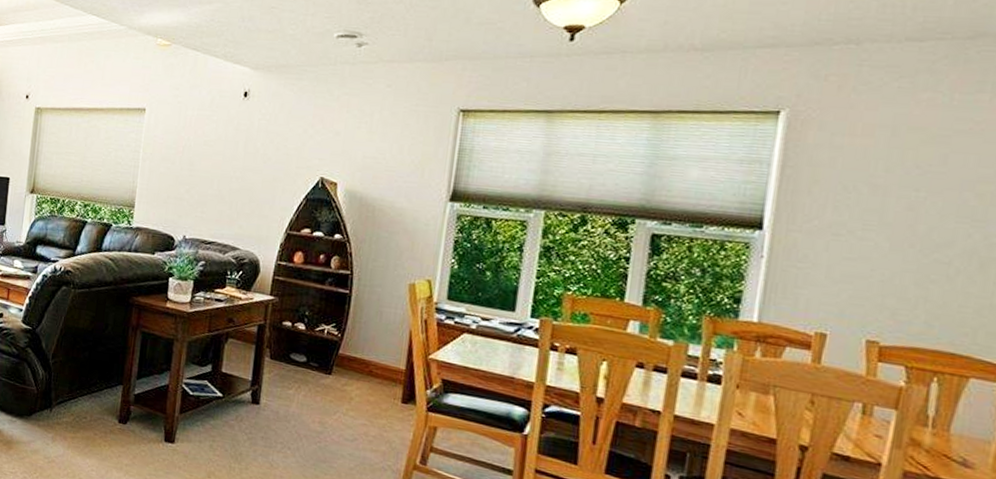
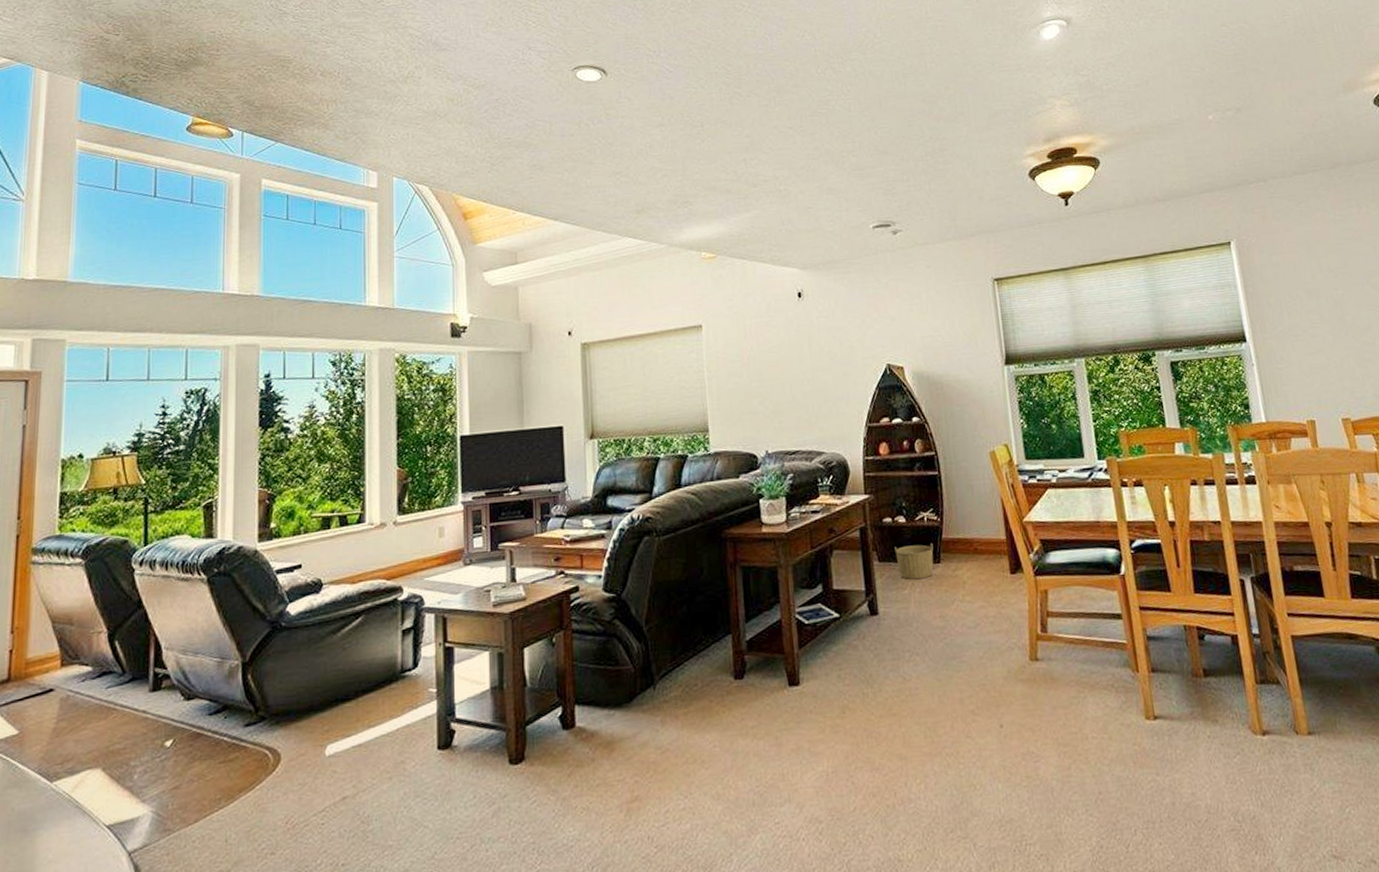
basket: none [288,349,328,385] -> present [895,543,934,580]

